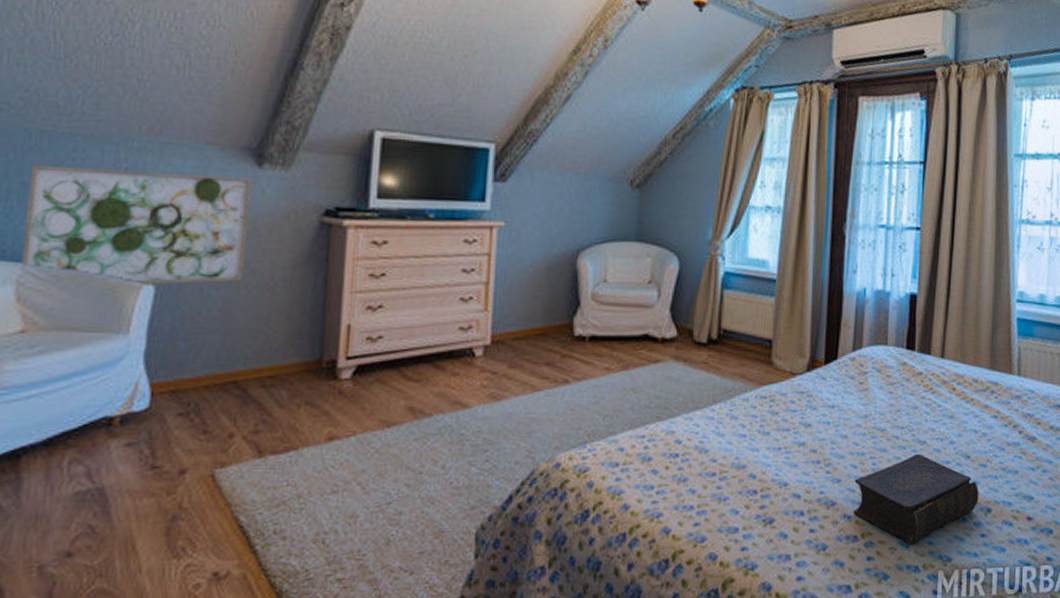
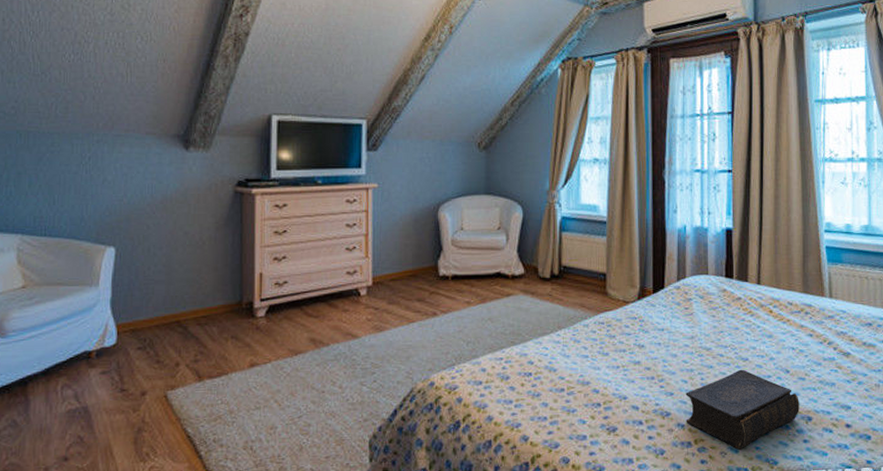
wall art: present [21,164,251,285] -> none [20,158,181,247]

